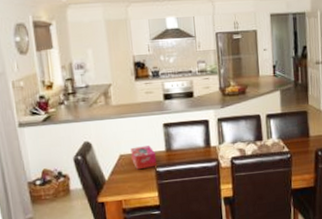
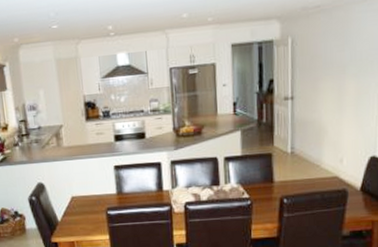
tissue box: present [131,145,157,170] -> none [82,188,109,212]

